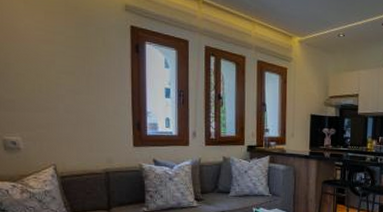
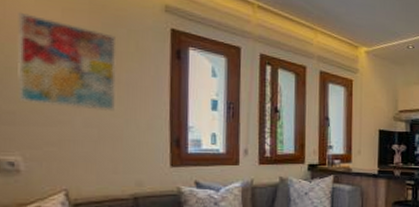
wall art: none [12,16,89,100] -> present [16,12,117,112]

